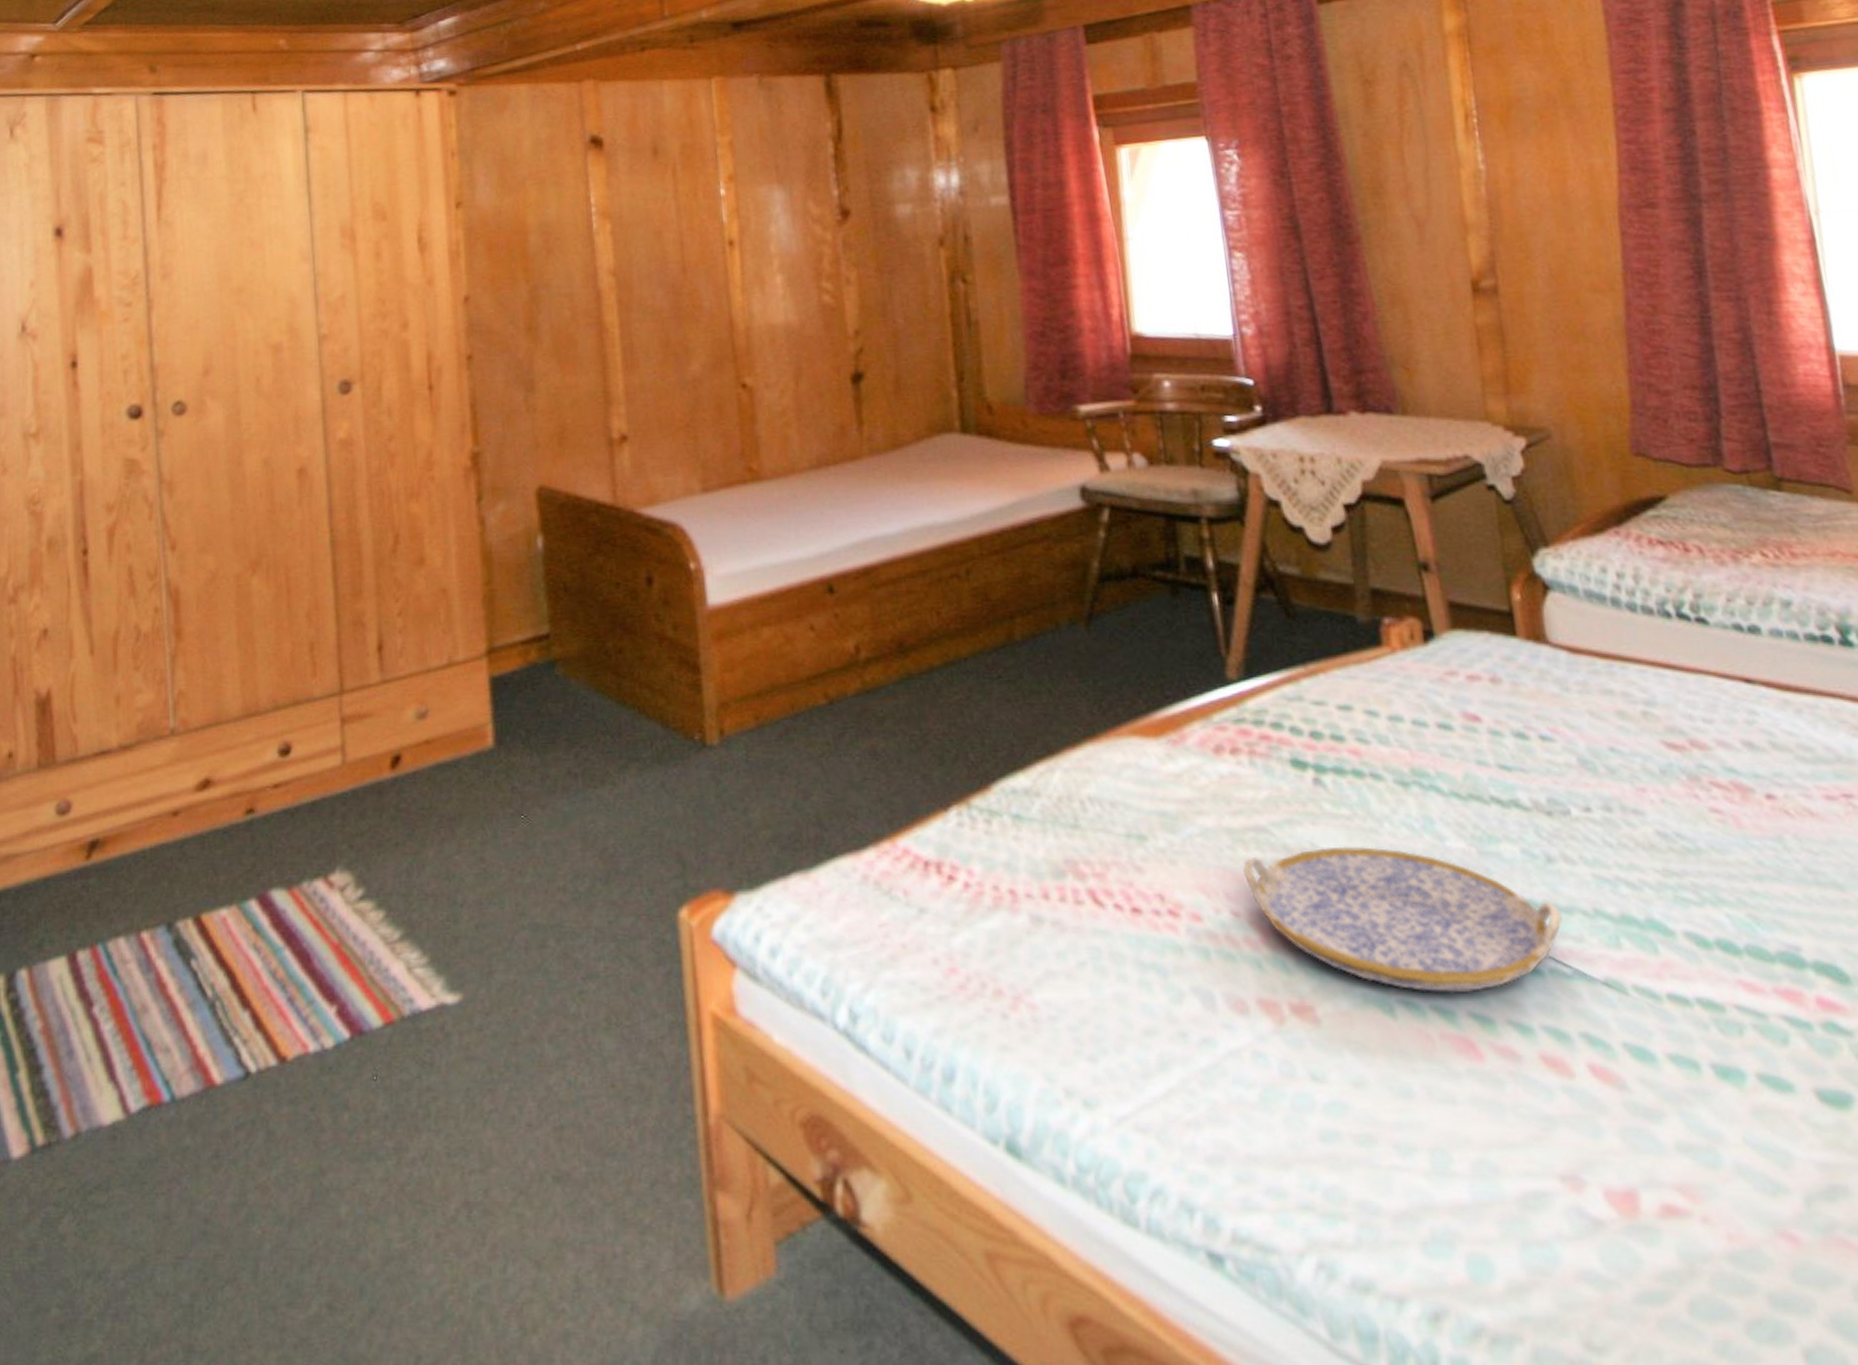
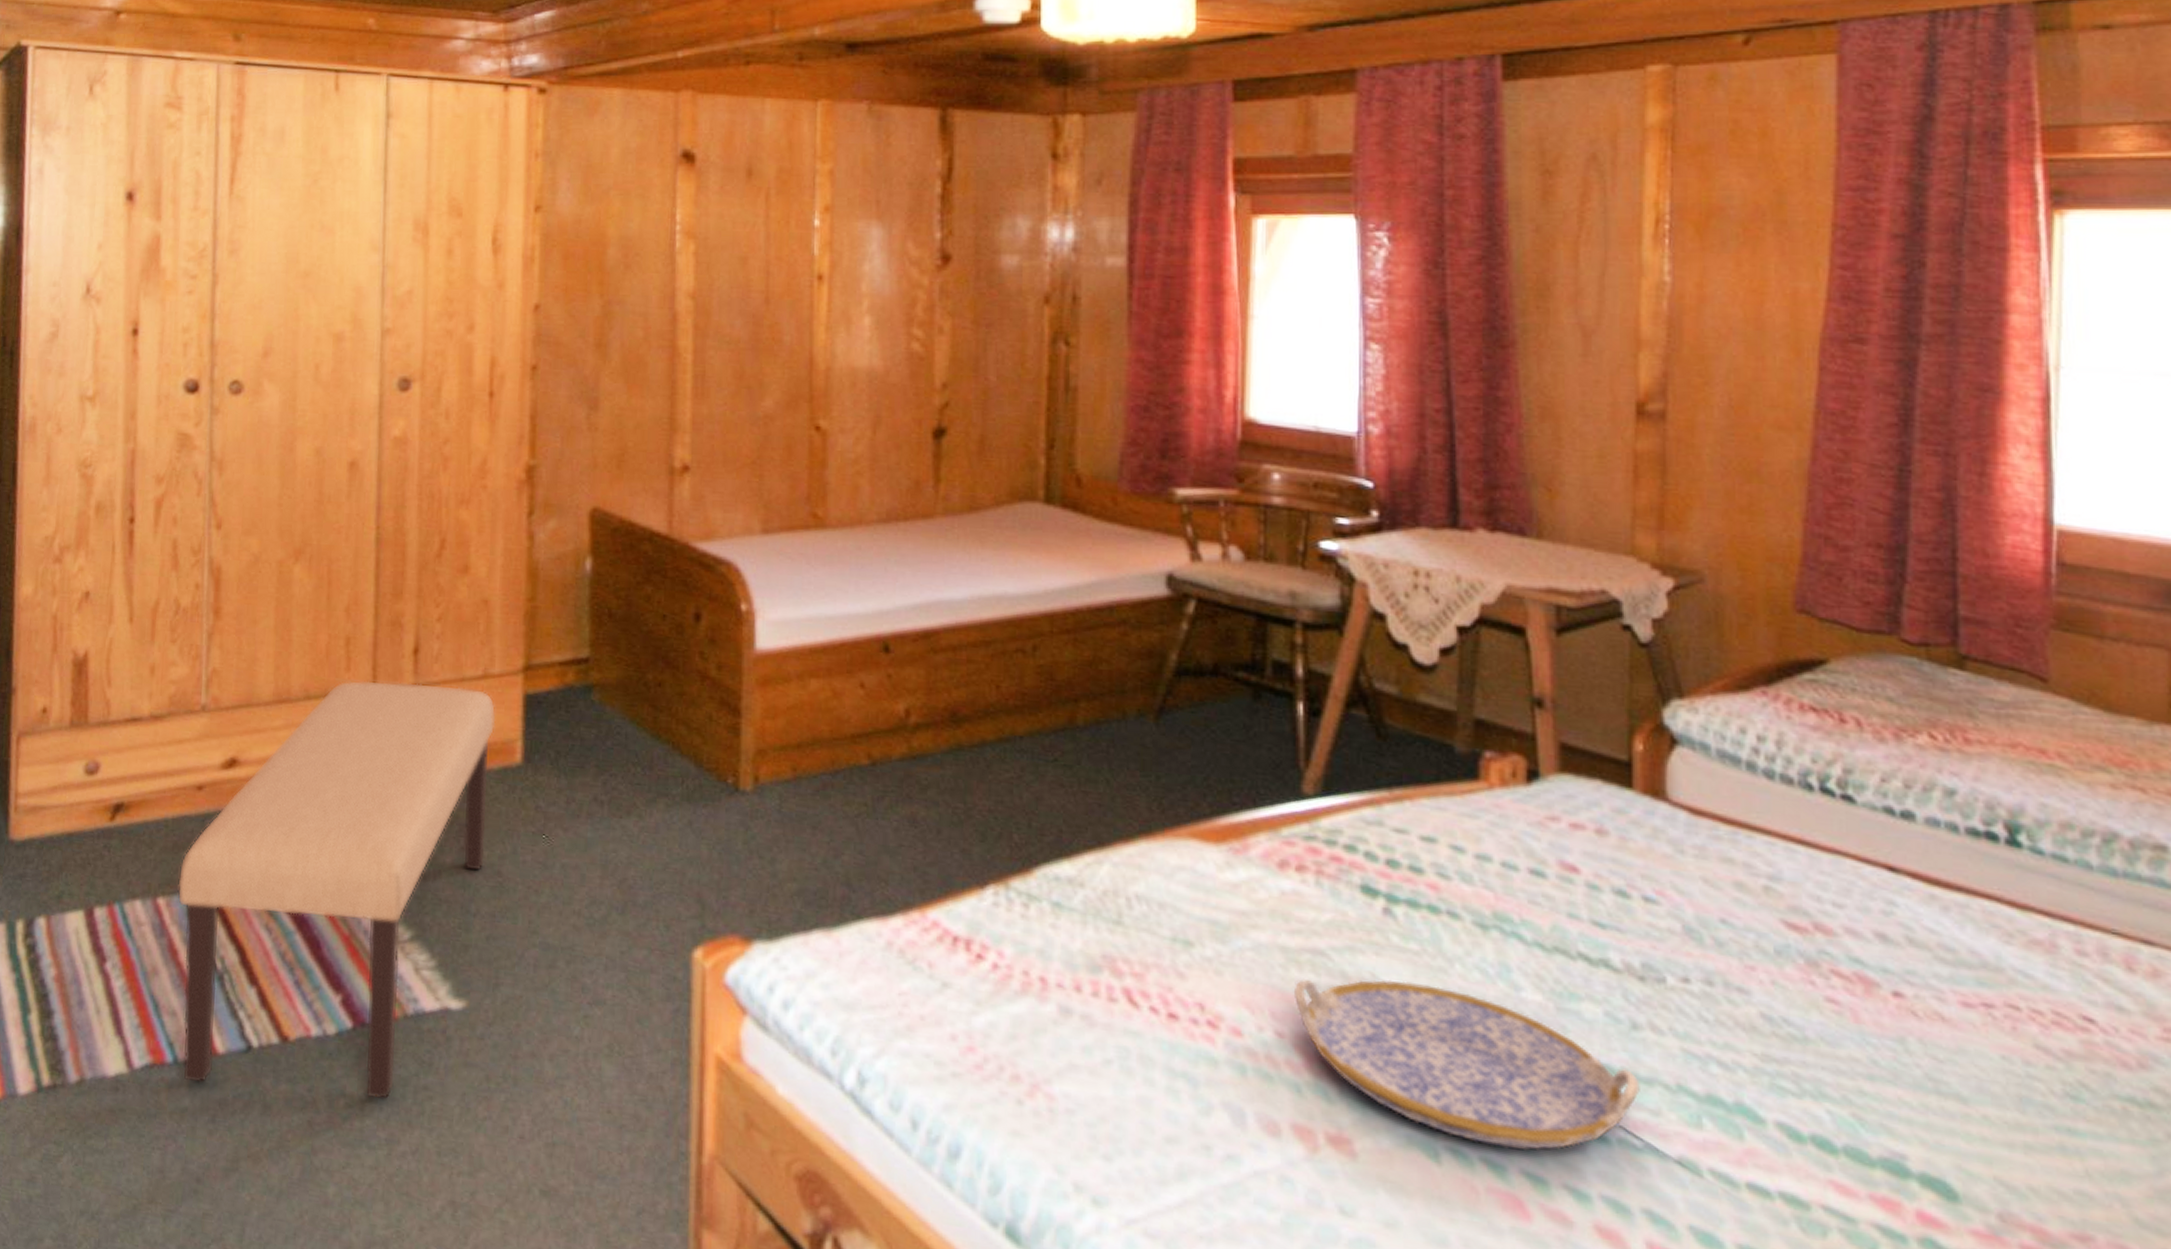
bench: none [161,678,466,1118] -> present [177,680,496,1100]

